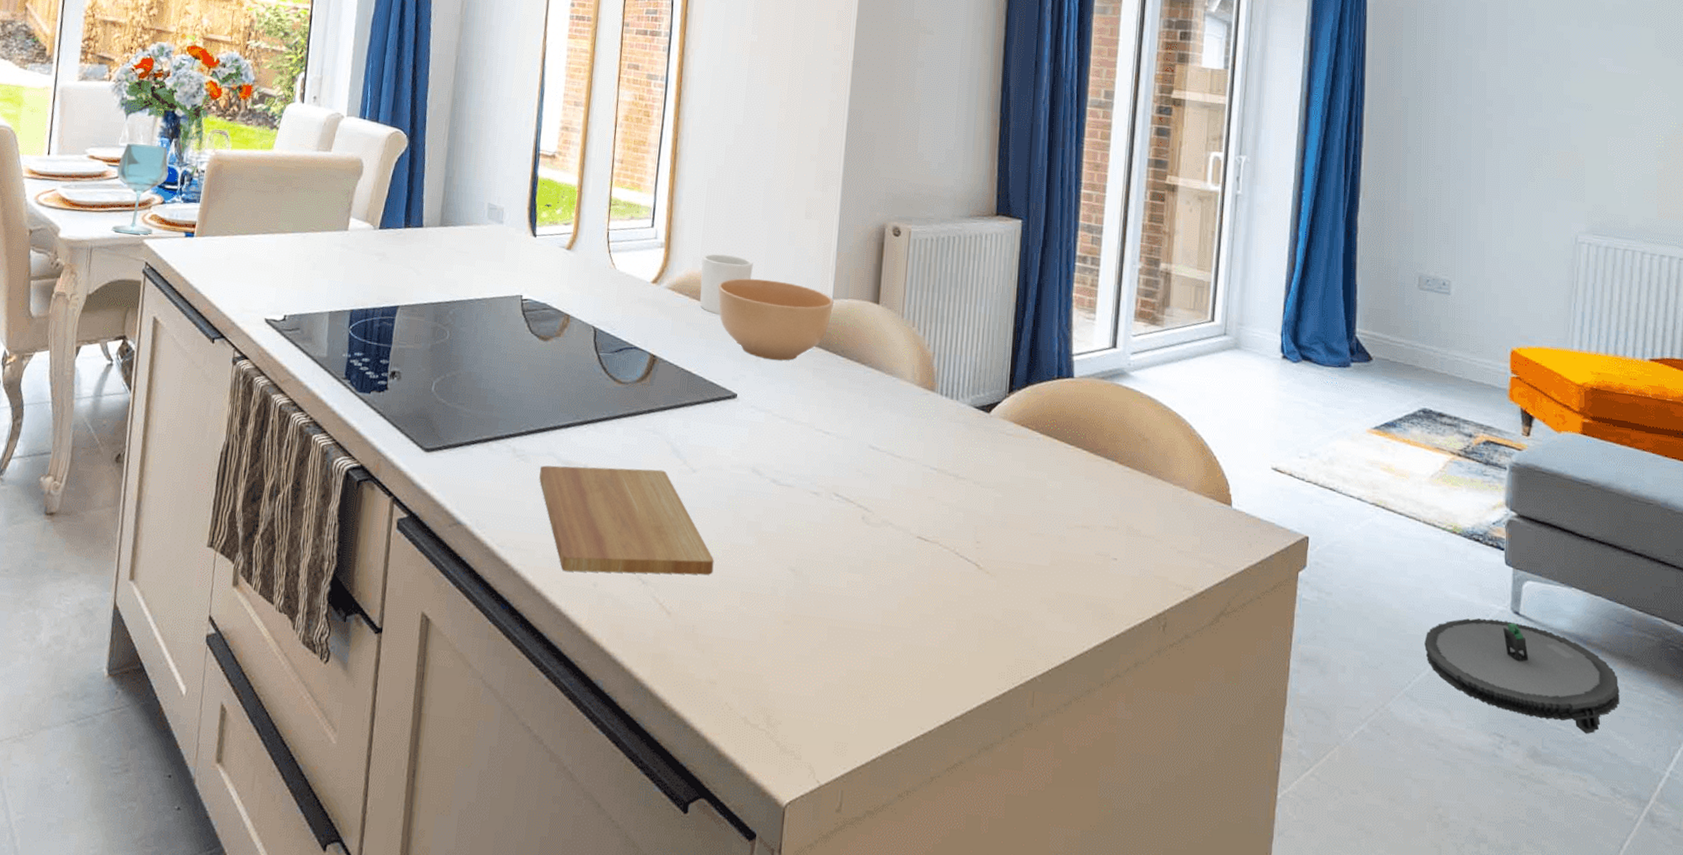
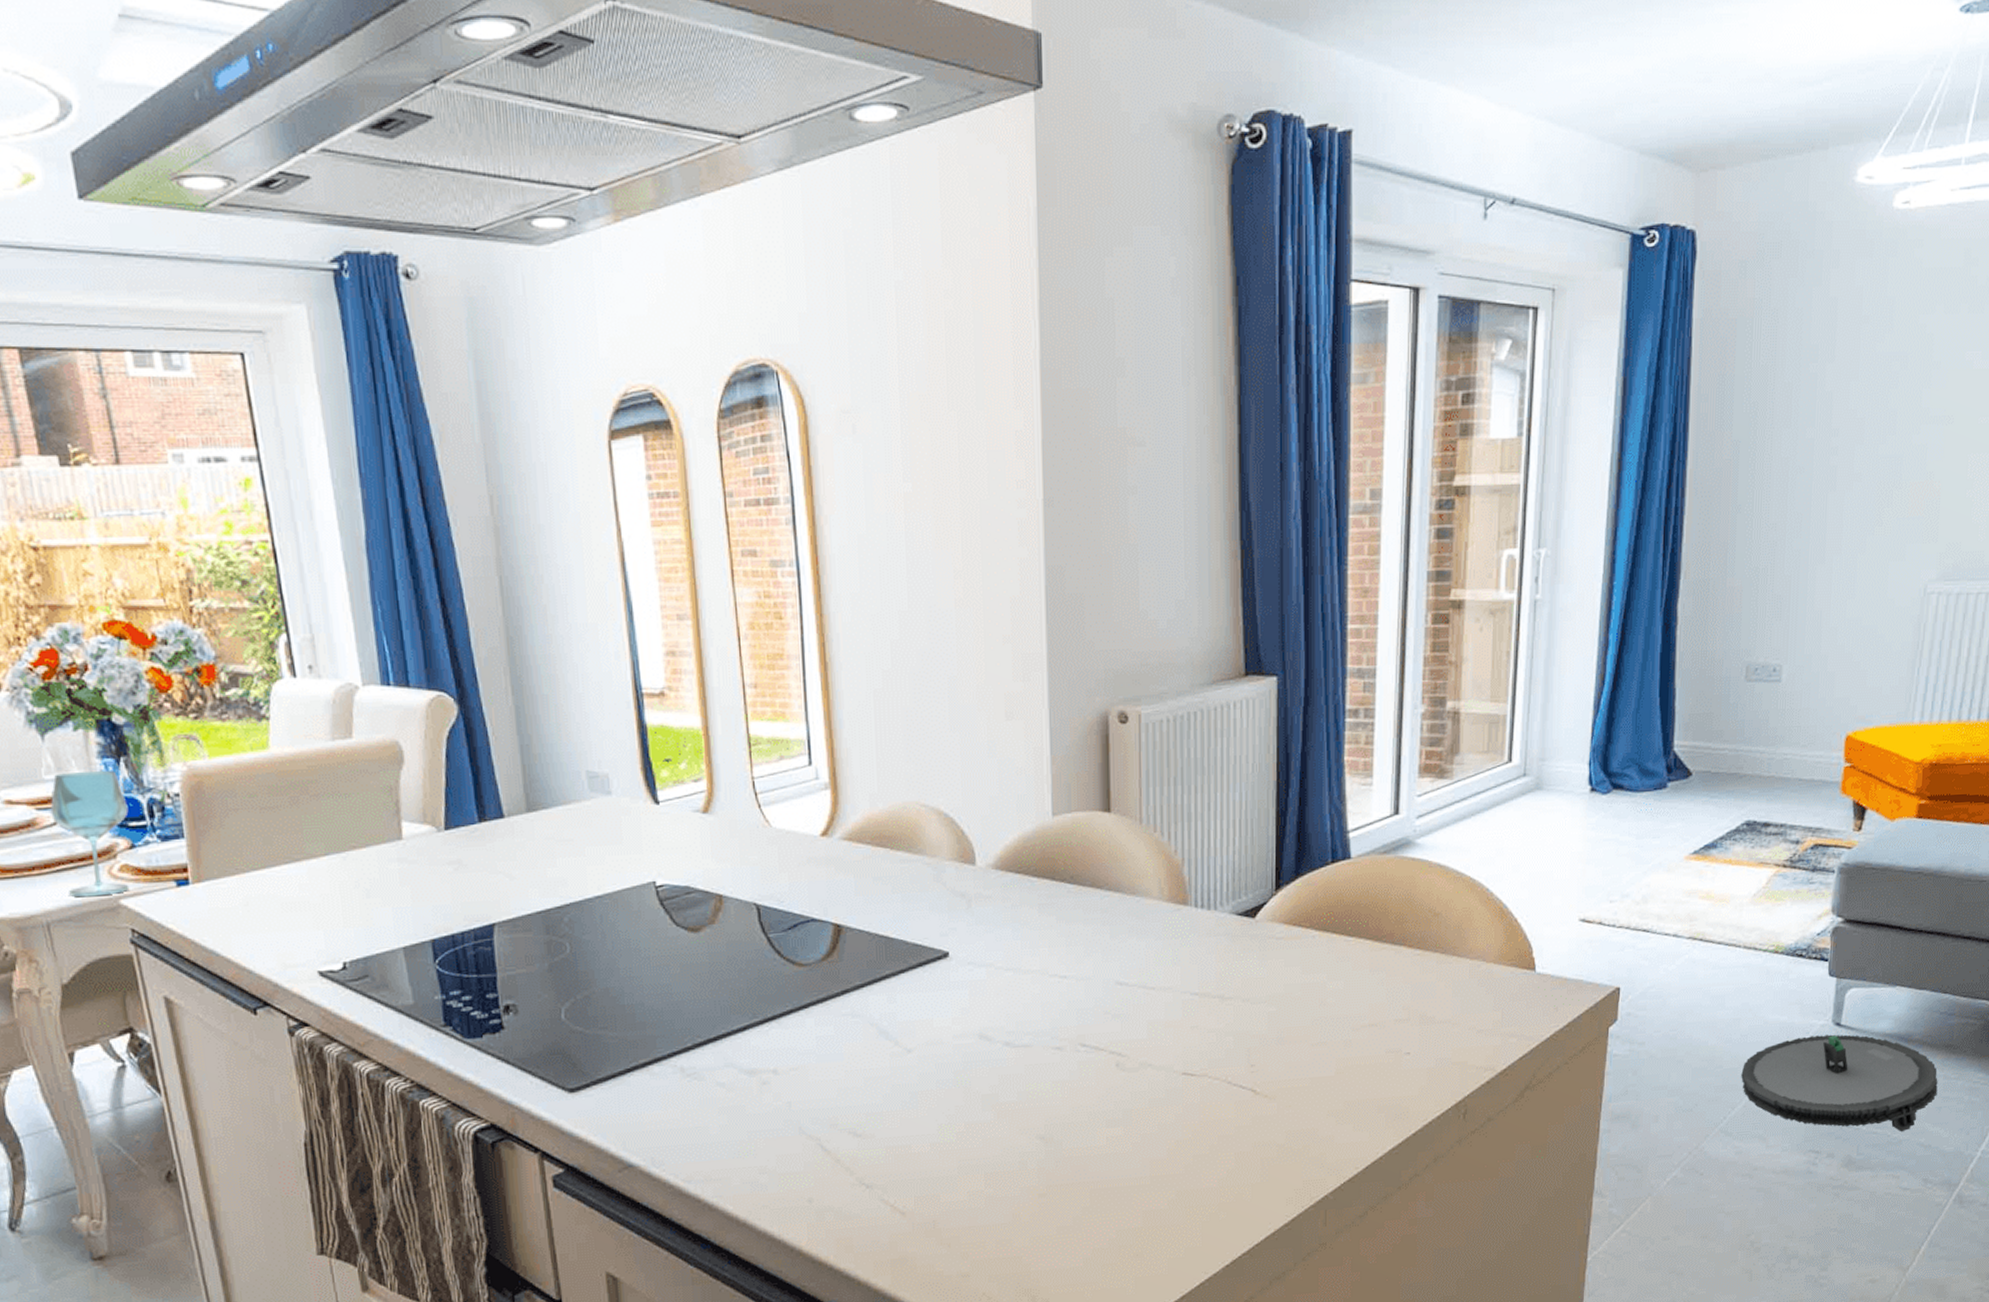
cutting board: present [539,465,714,575] -> none [719,1057,949,1193]
mug: present [699,253,753,314] -> none [880,783,948,861]
bowl: present [718,278,835,361] -> none [906,805,1055,904]

